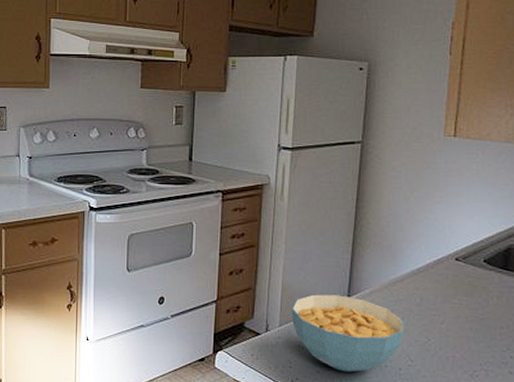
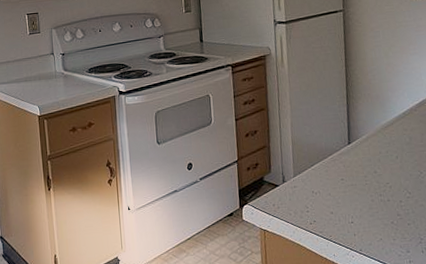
cereal bowl: present [291,294,404,373] -> none [302,143,400,210]

